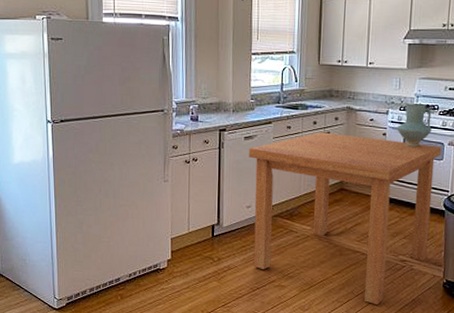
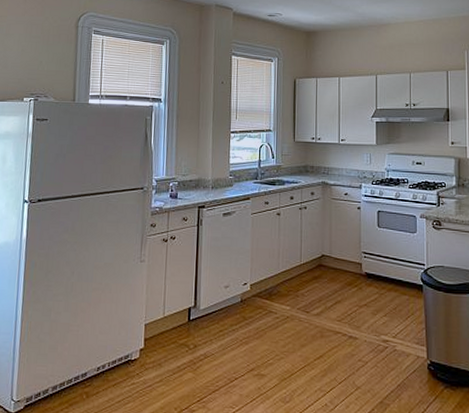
dining table: present [248,132,442,306] -> none [226,207,415,394]
ceramic pitcher: present [397,103,432,148] -> none [371,178,403,221]

